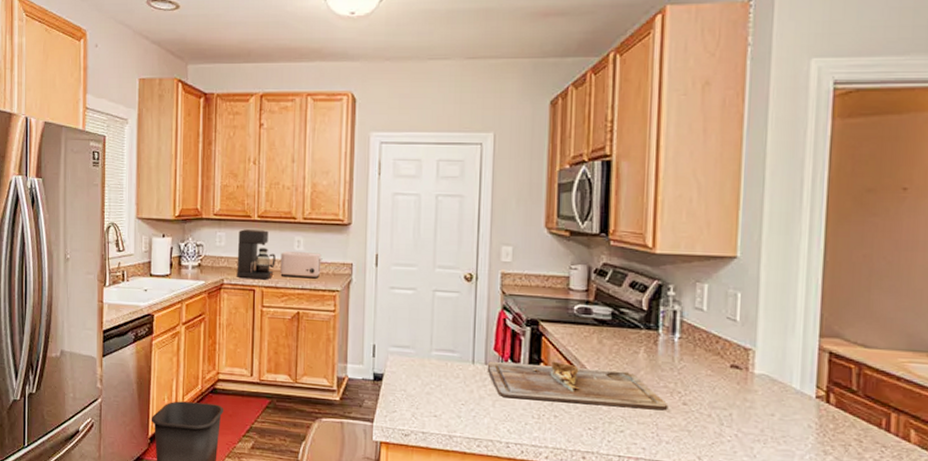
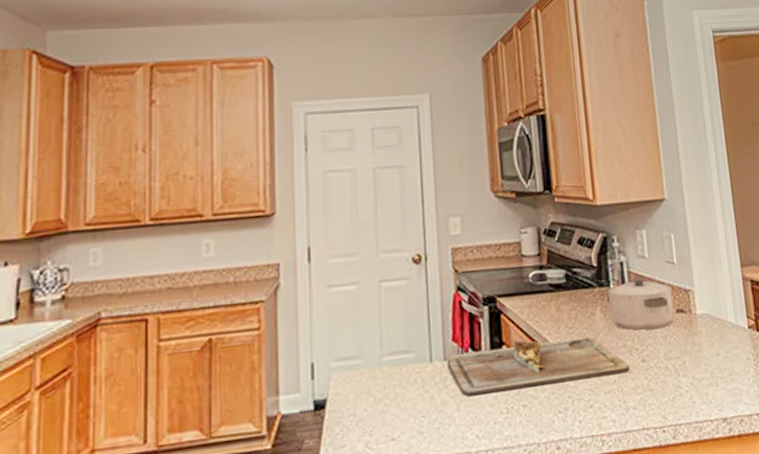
coffee maker: present [237,229,276,280] -> none [120,236,176,306]
toaster: present [280,250,323,279] -> none [183,256,241,295]
cooking pot: none [654,328,729,379] -> present [607,277,676,330]

